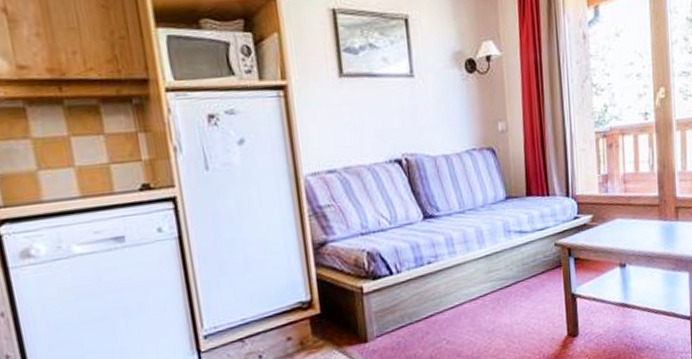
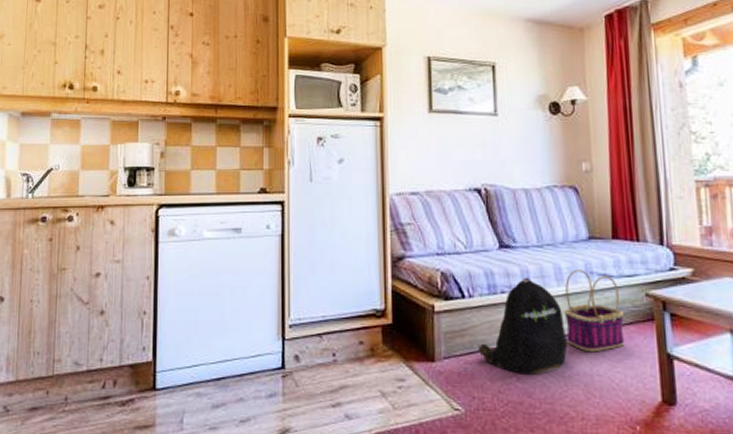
backpack: none [408,244,491,337] -> present [477,277,569,375]
basket: none [486,229,538,306] -> present [564,270,625,352]

